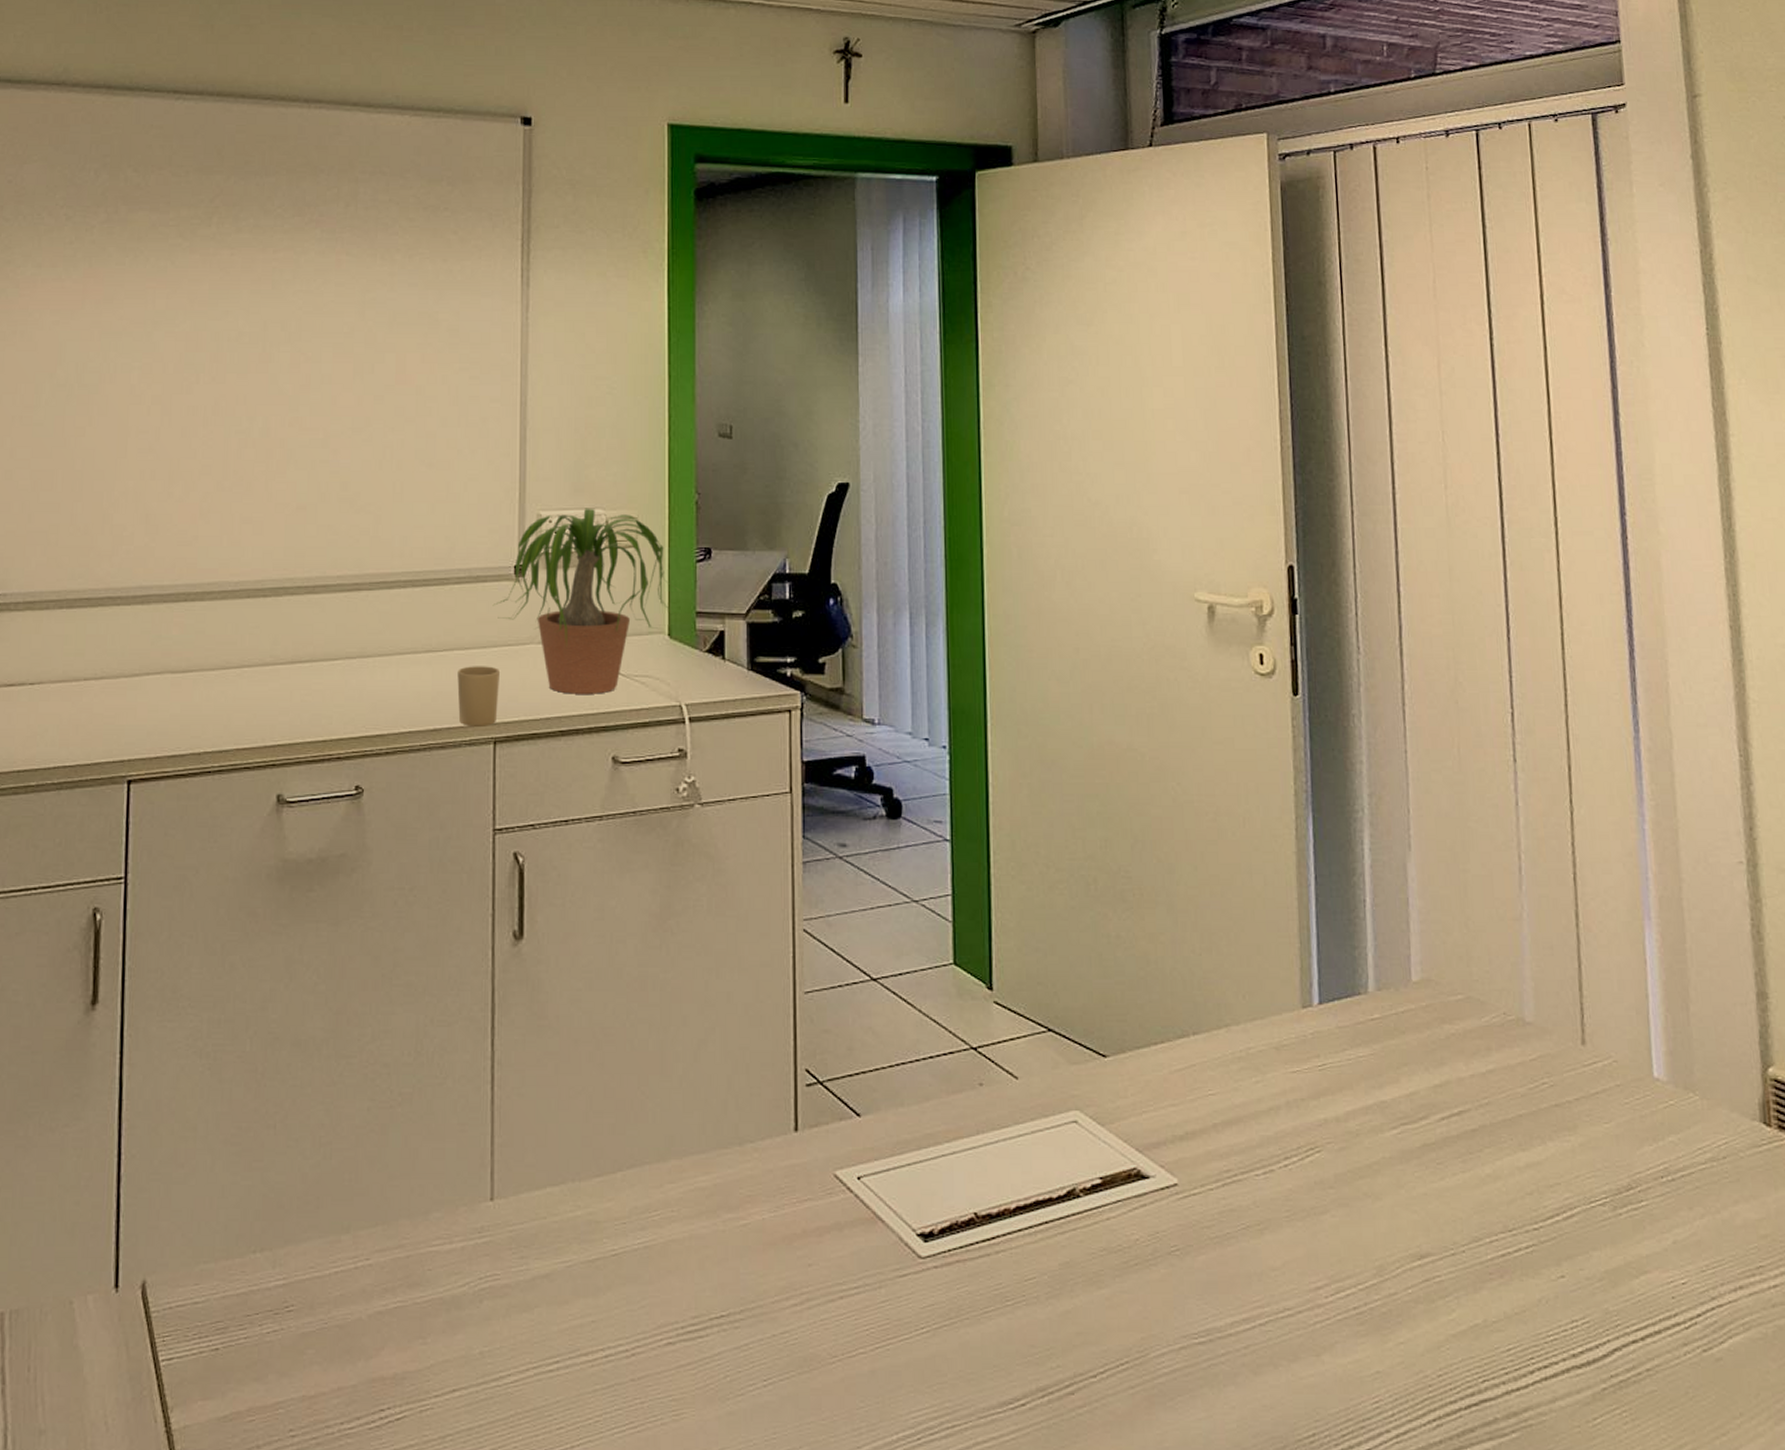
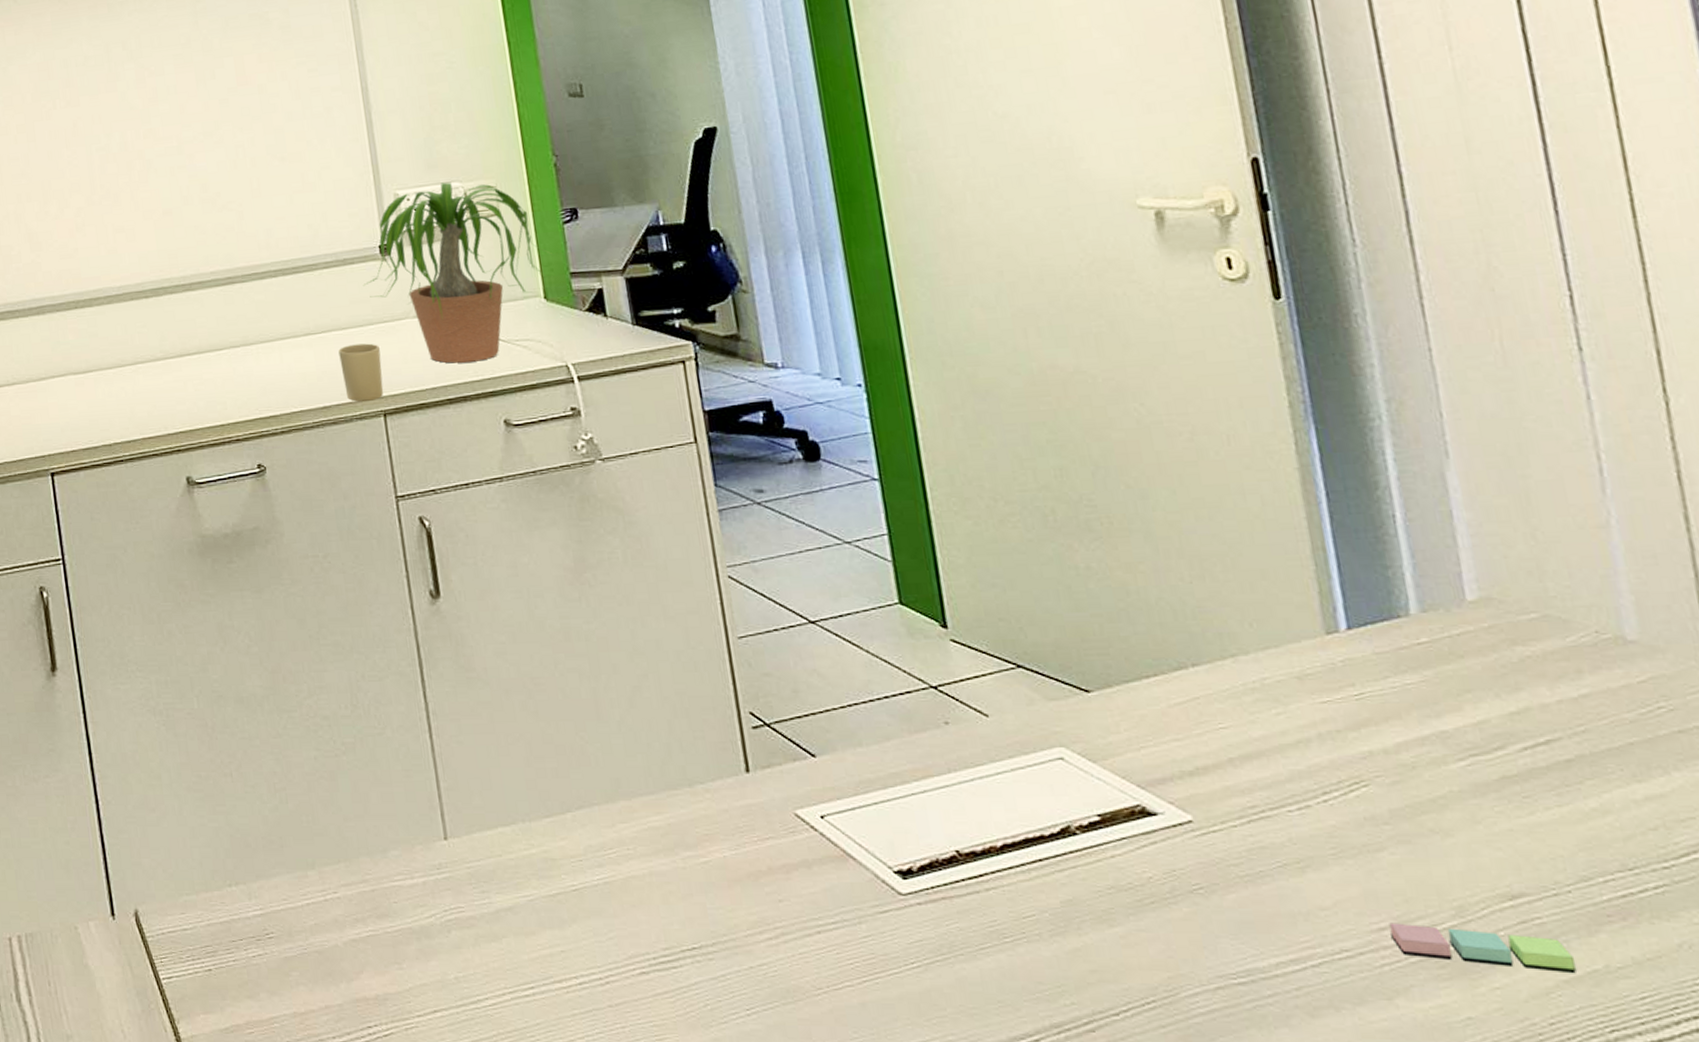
sticky notes: none [1324,1282,1462,1328] -> present [1389,922,1576,974]

